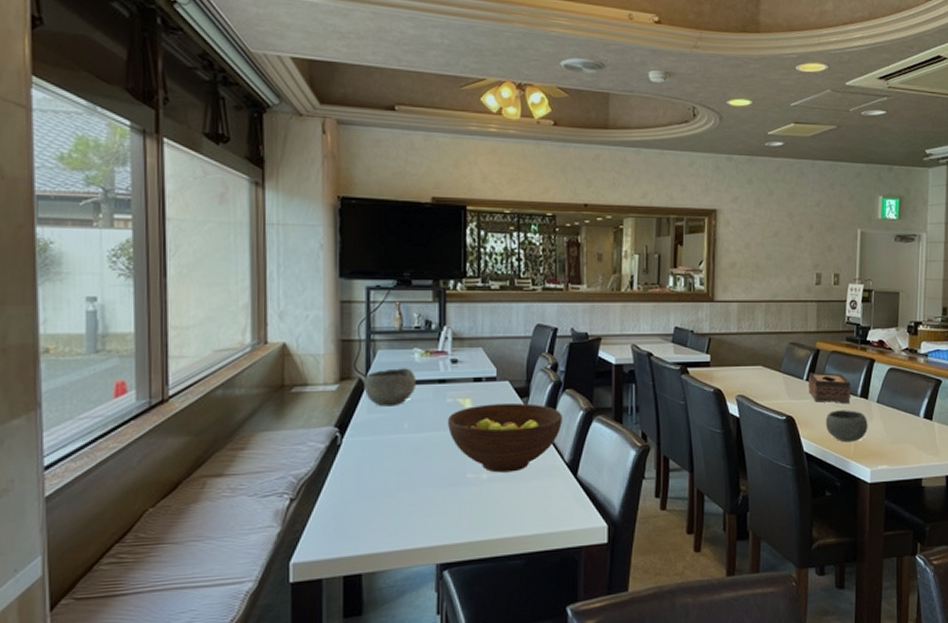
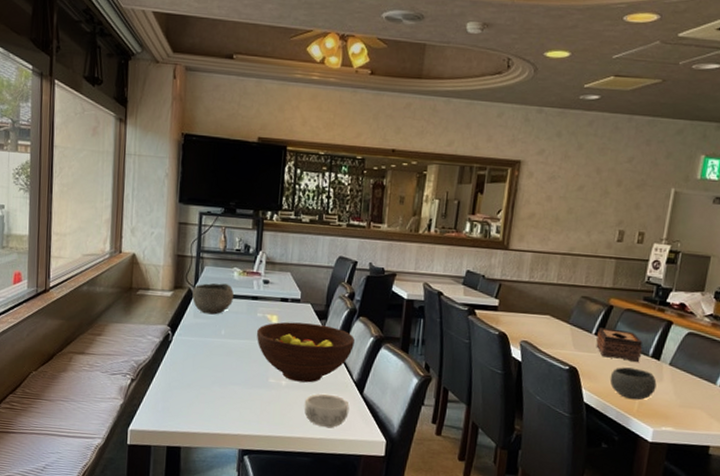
decorative bowl: none [511,482,563,522] -> present [304,394,350,428]

